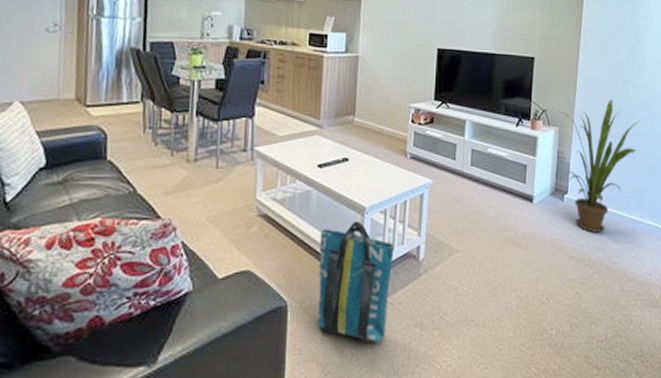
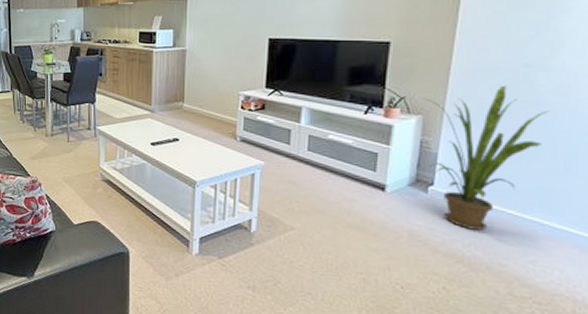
tote bag: present [317,222,394,343] -> none [154,192,225,295]

